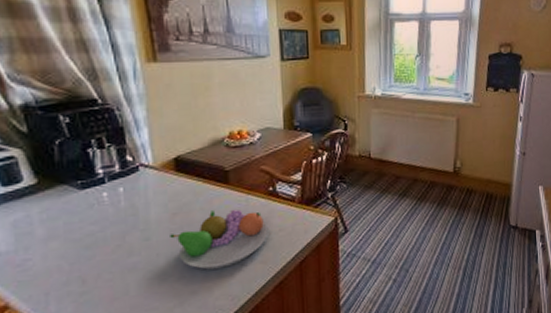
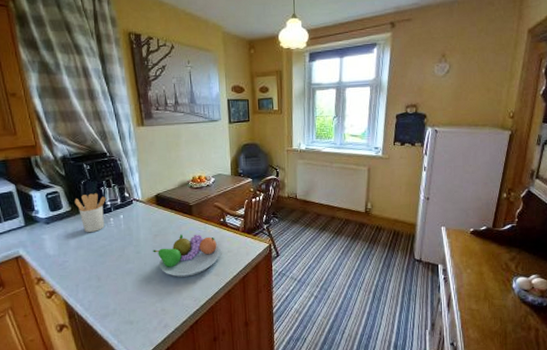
utensil holder: none [43,157,97,216] -> present [74,193,106,233]

